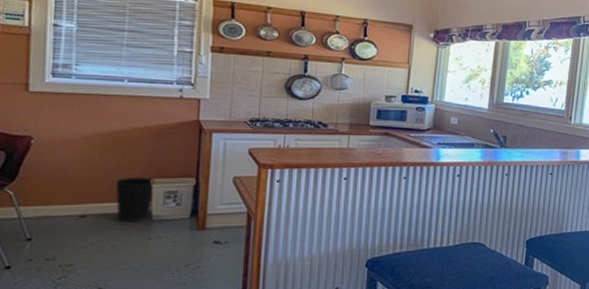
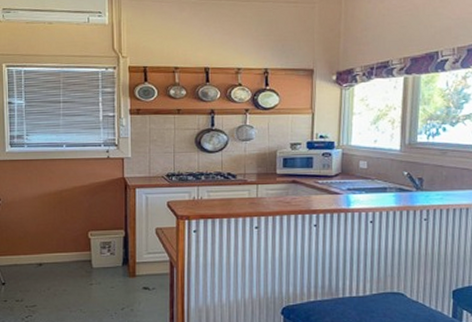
wastebasket: present [115,176,155,222] -> none [62,229,93,270]

